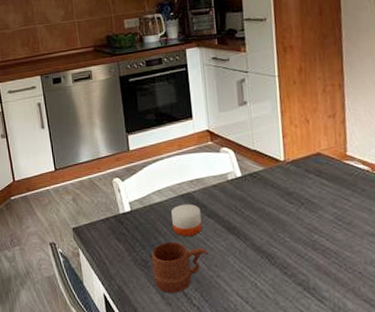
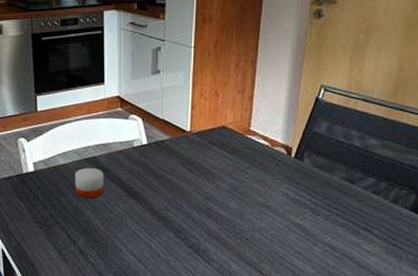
mug: present [151,241,208,293] -> none [52,202,108,250]

